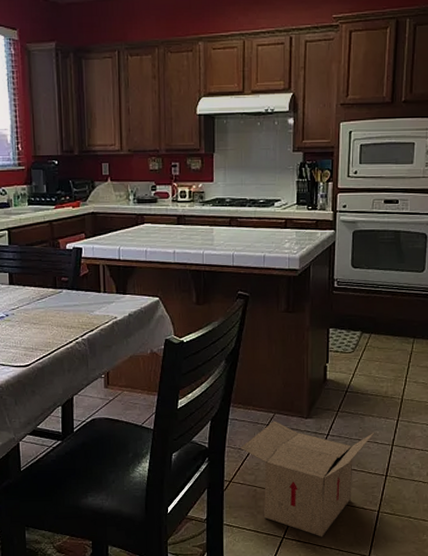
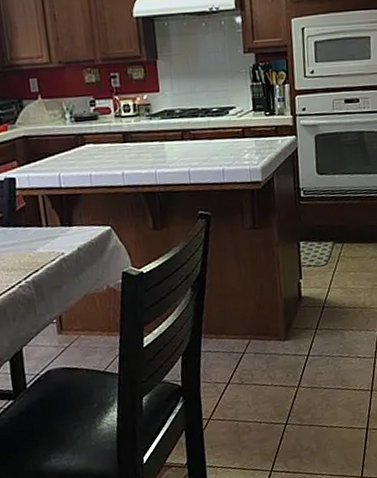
cardboard box: present [240,420,375,537] -> none [216,347,356,465]

